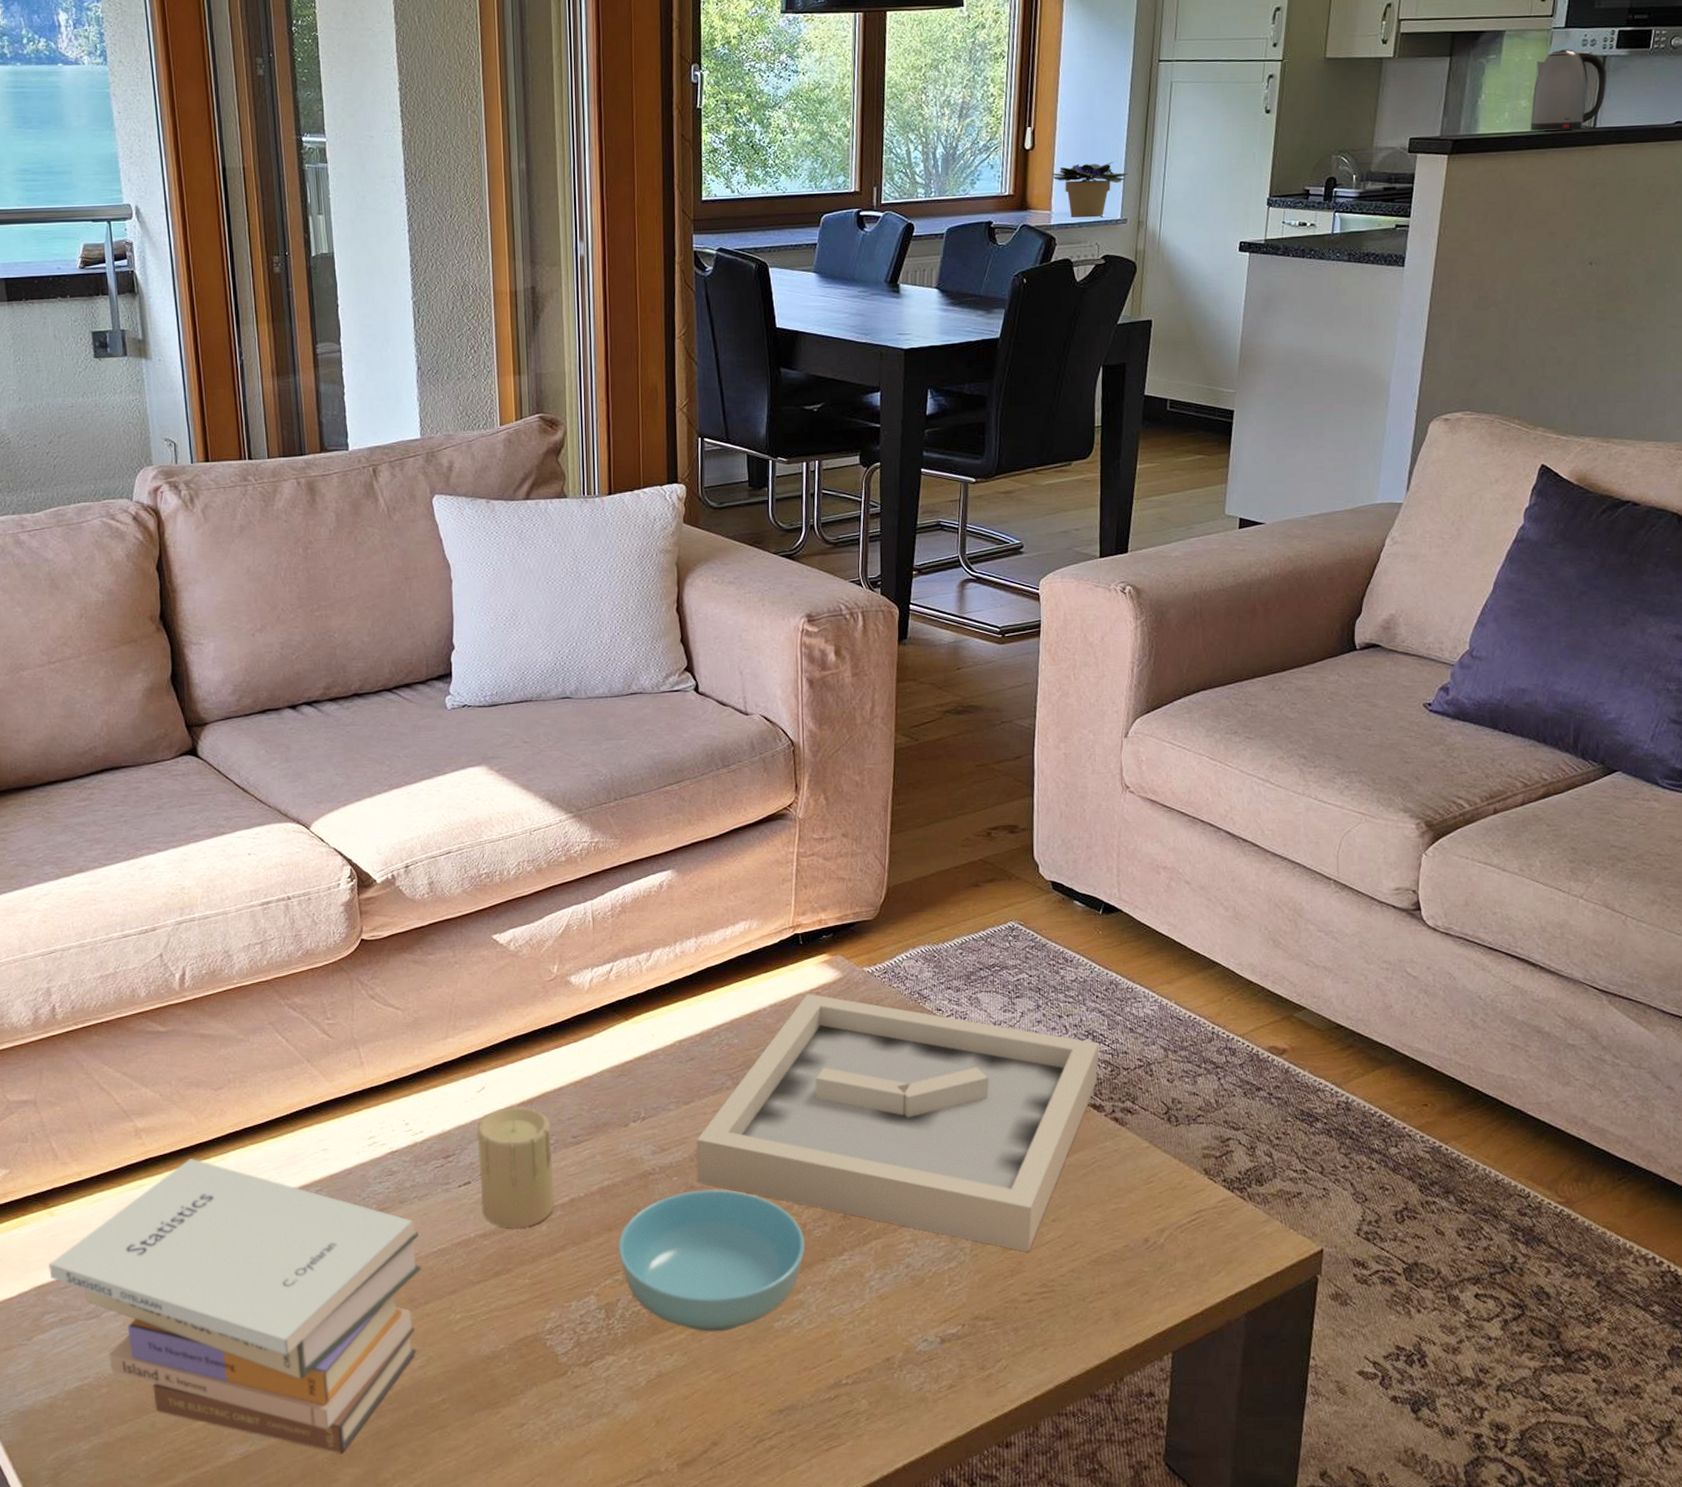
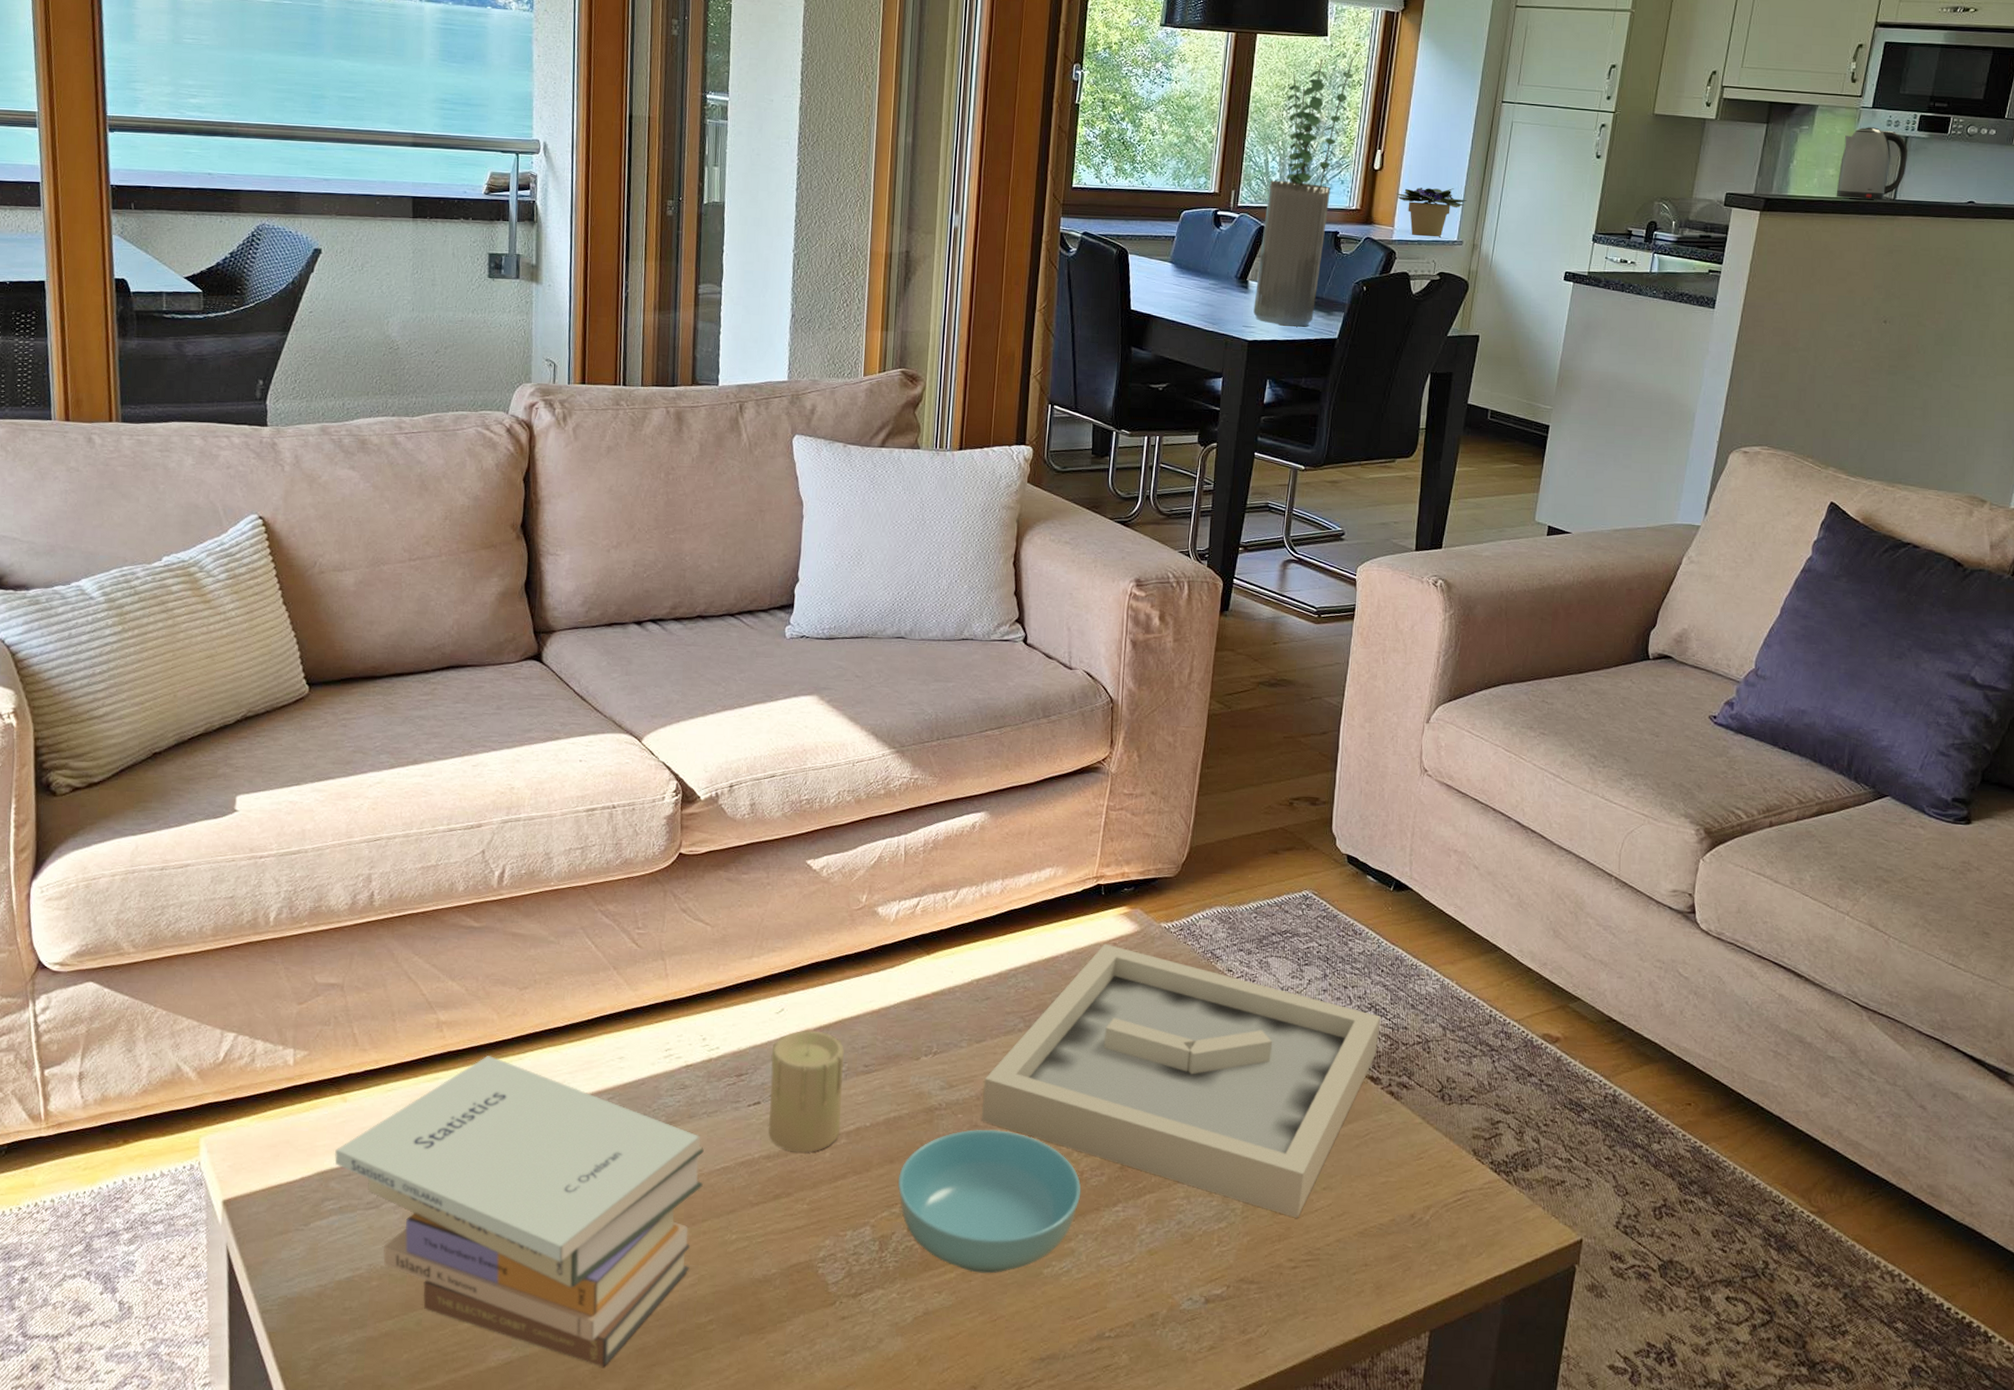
vase: none [907,28,995,330] -> present [1253,58,1354,327]

